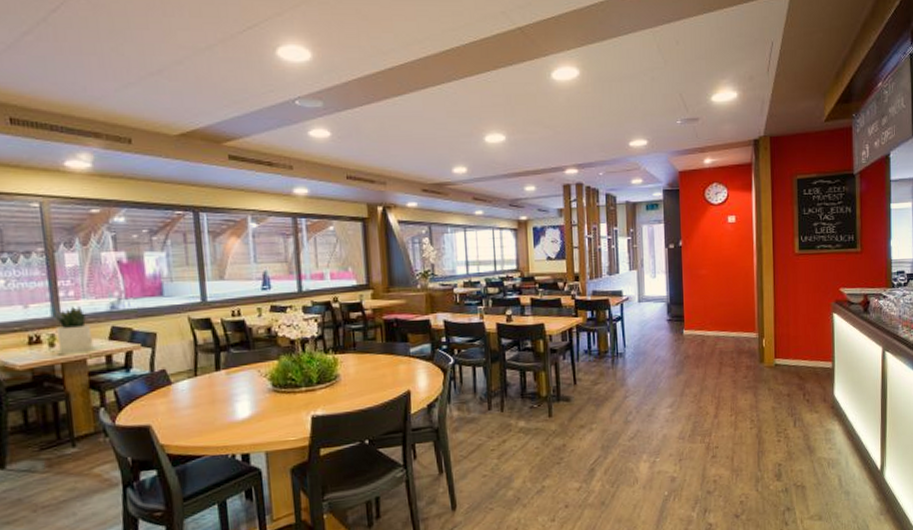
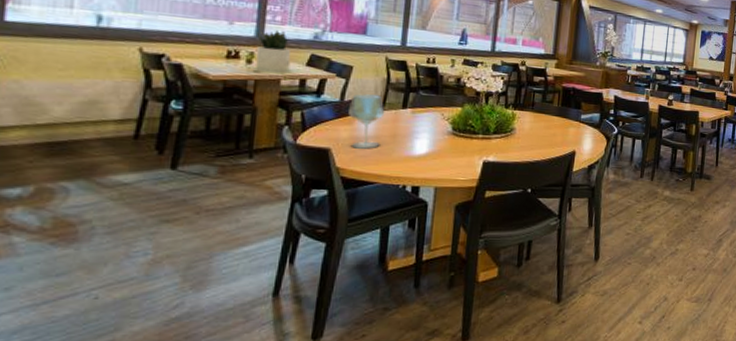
wine glass: none [160,360,201,422] -> present [348,94,385,149]

